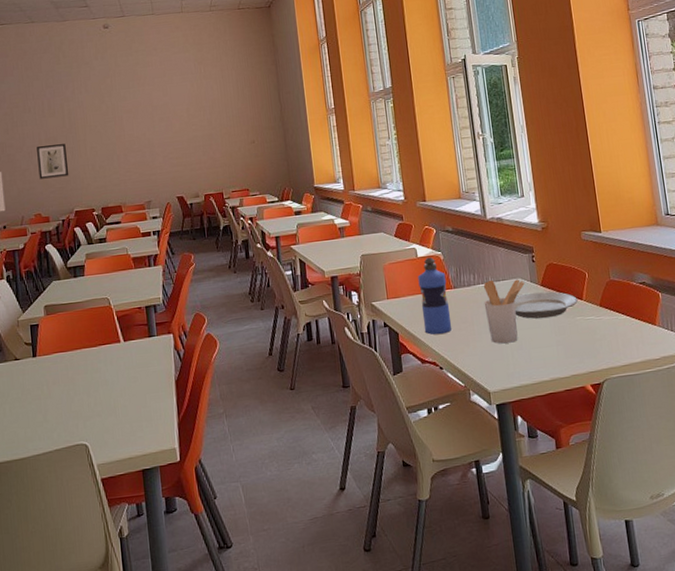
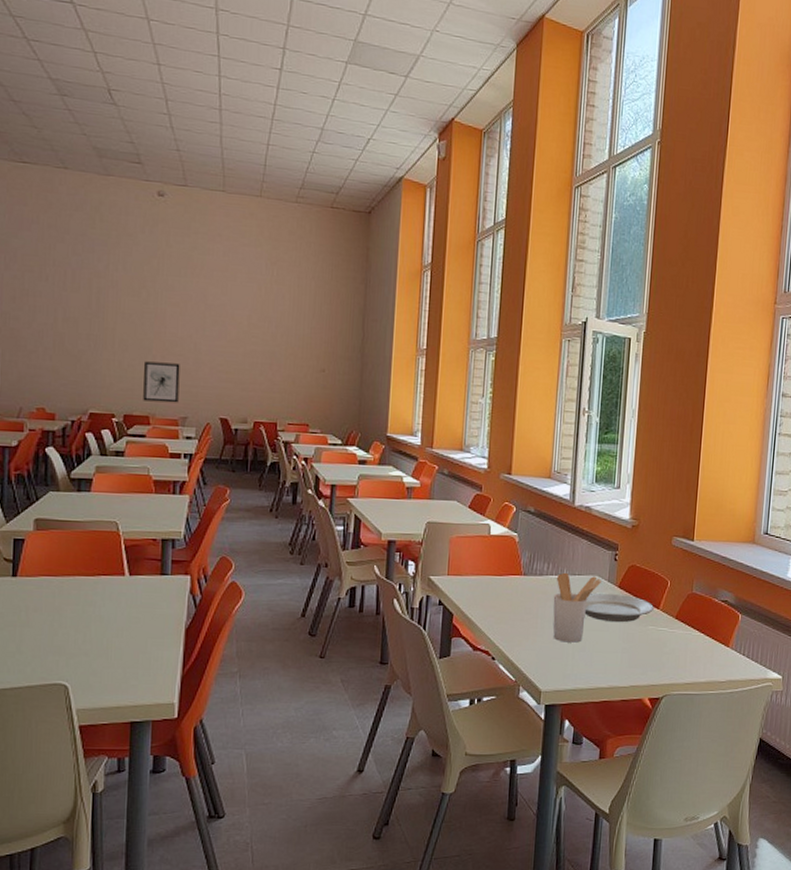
wall art: present [37,144,69,179] -> none [49,326,89,369]
wall art: none [112,158,143,194] -> present [143,361,180,403]
water bottle: present [418,257,452,335] -> none [482,537,518,623]

